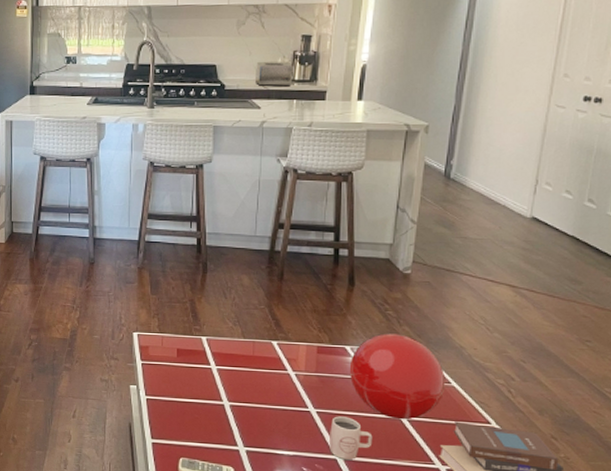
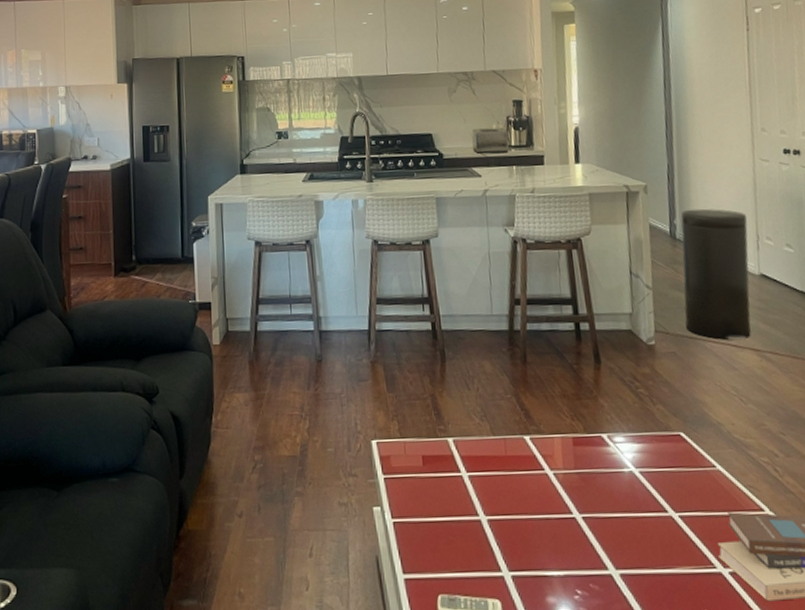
mug: present [329,416,373,460] -> none [599,519,647,575]
ball: present [349,333,446,420] -> none [608,414,712,517]
pedal bin: none [445,151,530,276] -> present [680,208,751,341]

